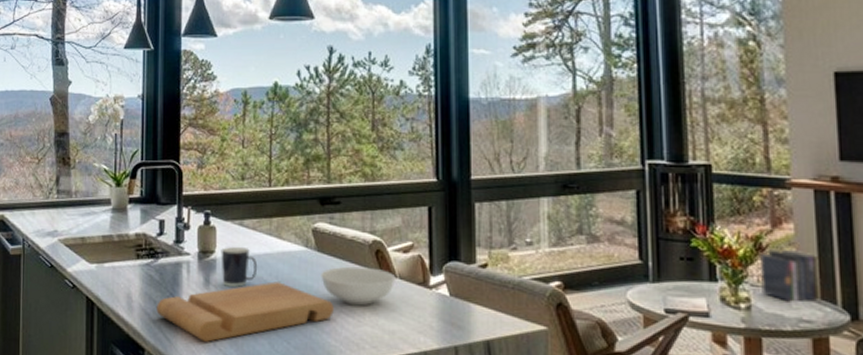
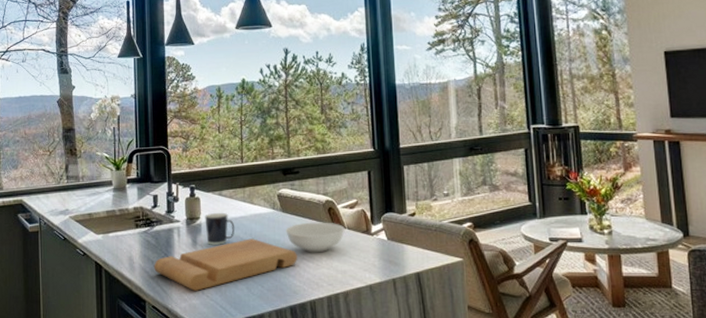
books: present [759,248,822,302] -> none [616,186,662,226]

